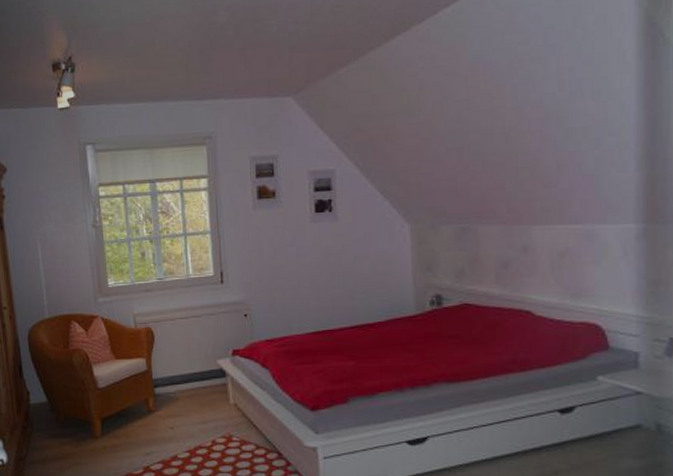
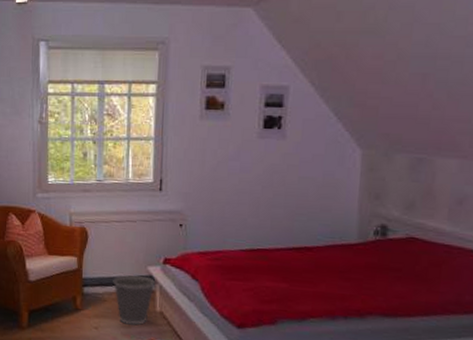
wastebasket: none [184,370,227,421] -> present [113,275,156,326]

